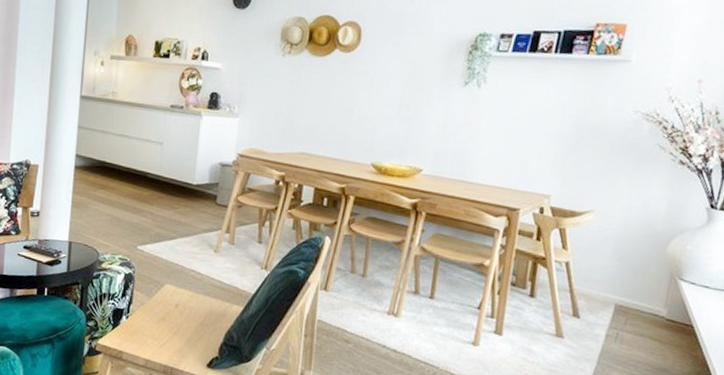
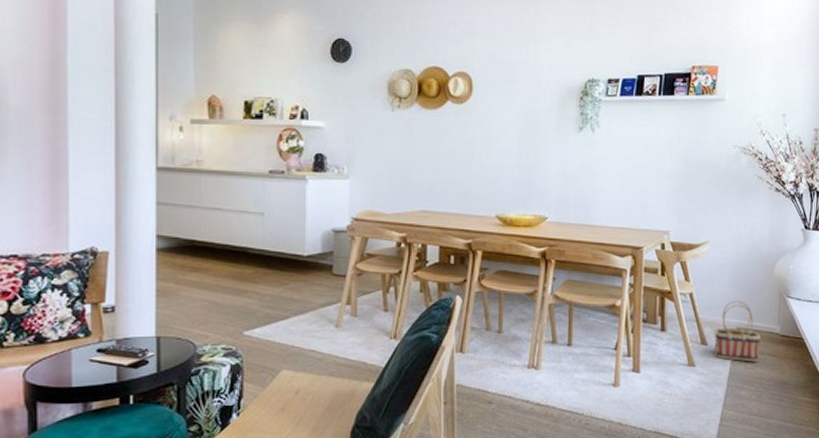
basket: none [586,275,643,344] -> present [714,301,761,362]

